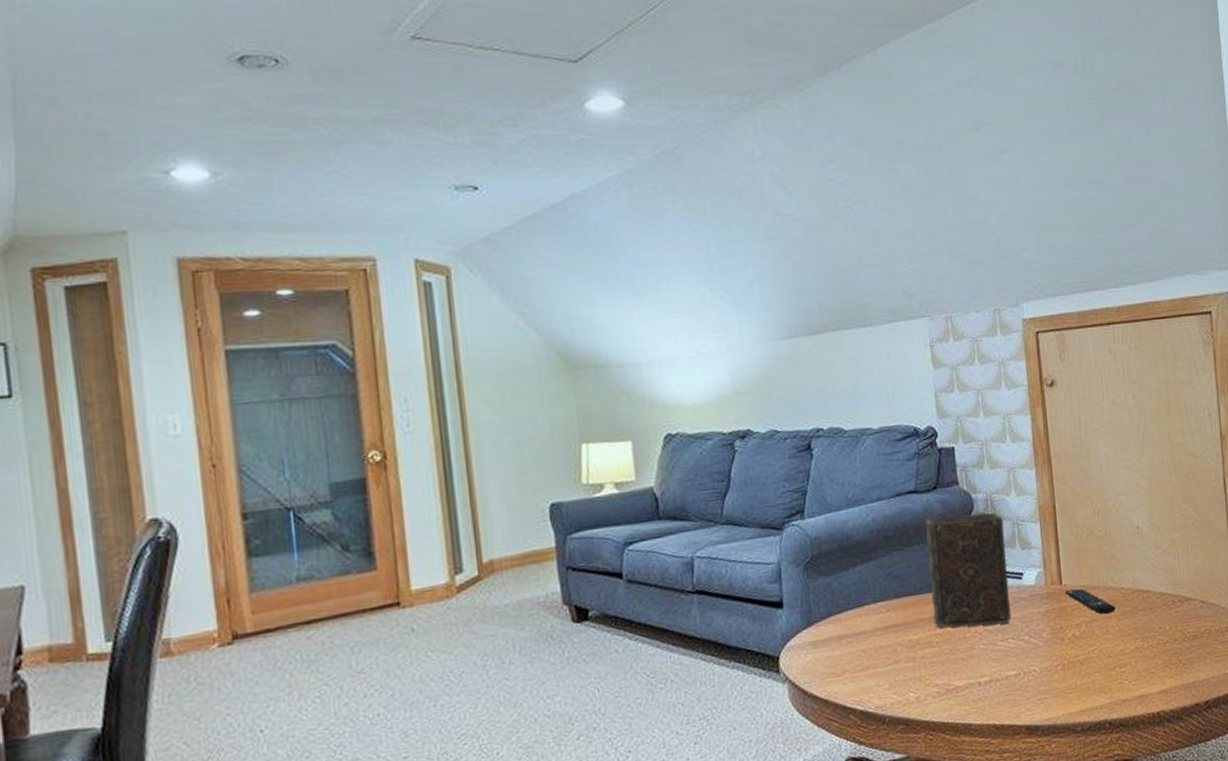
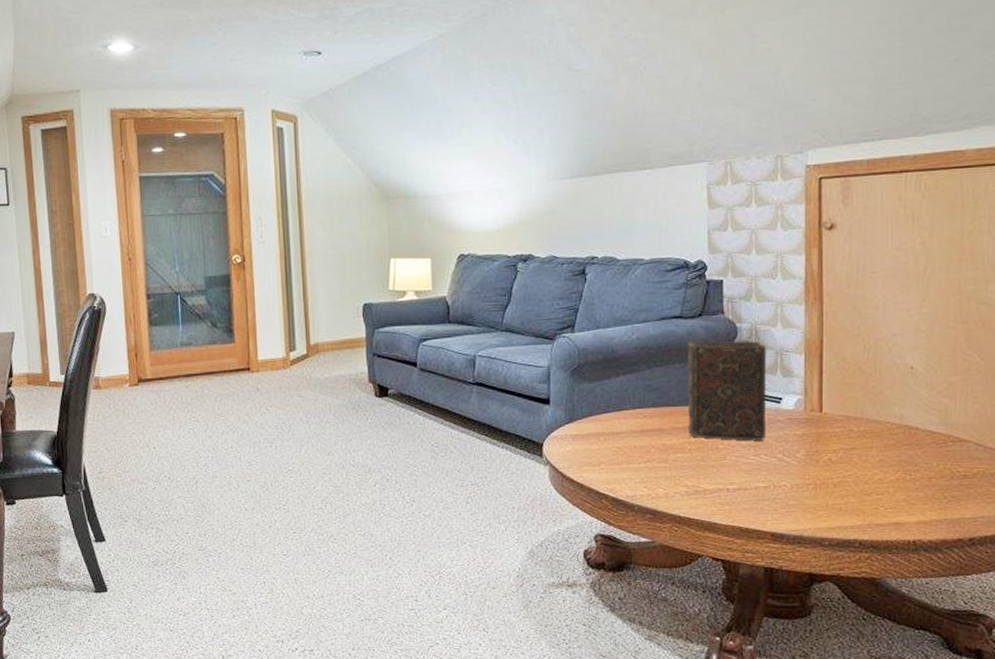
remote control: present [1064,588,1116,614] -> none [824,418,879,444]

